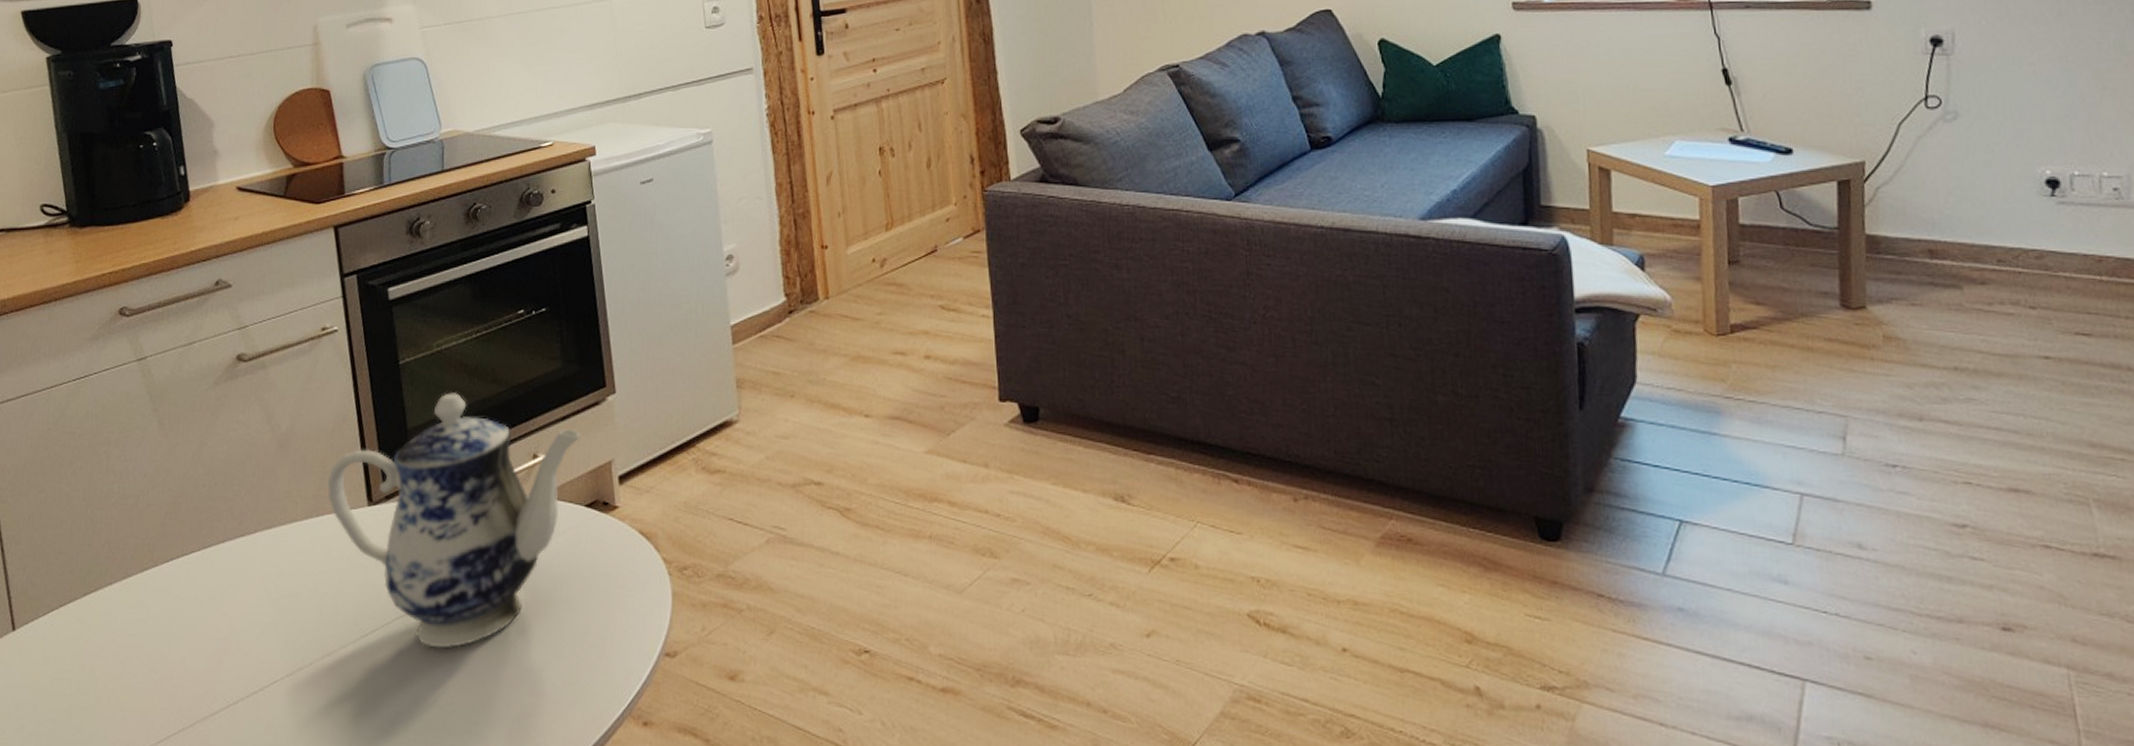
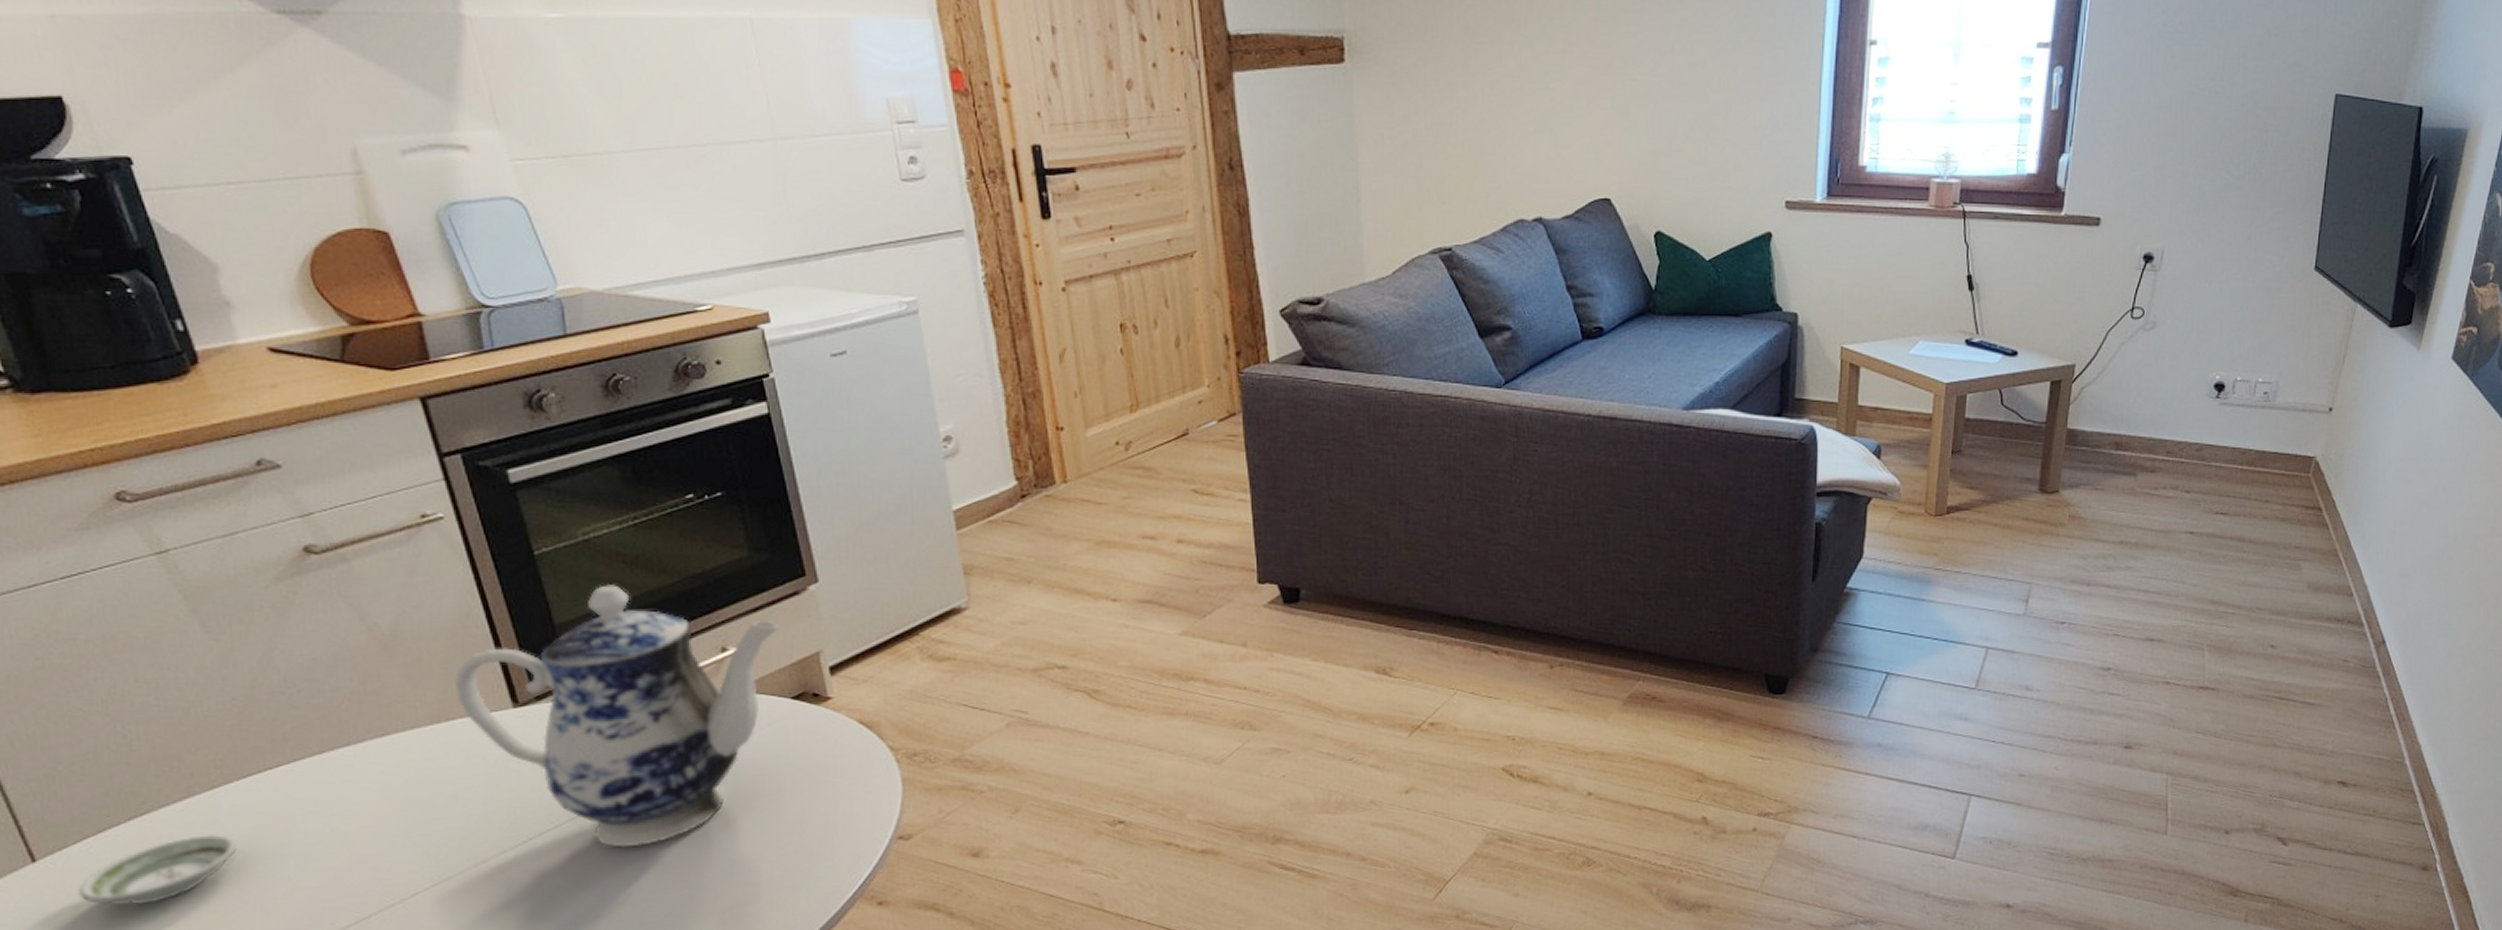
saucer: none [37,612,153,677] -> present [77,833,237,906]

